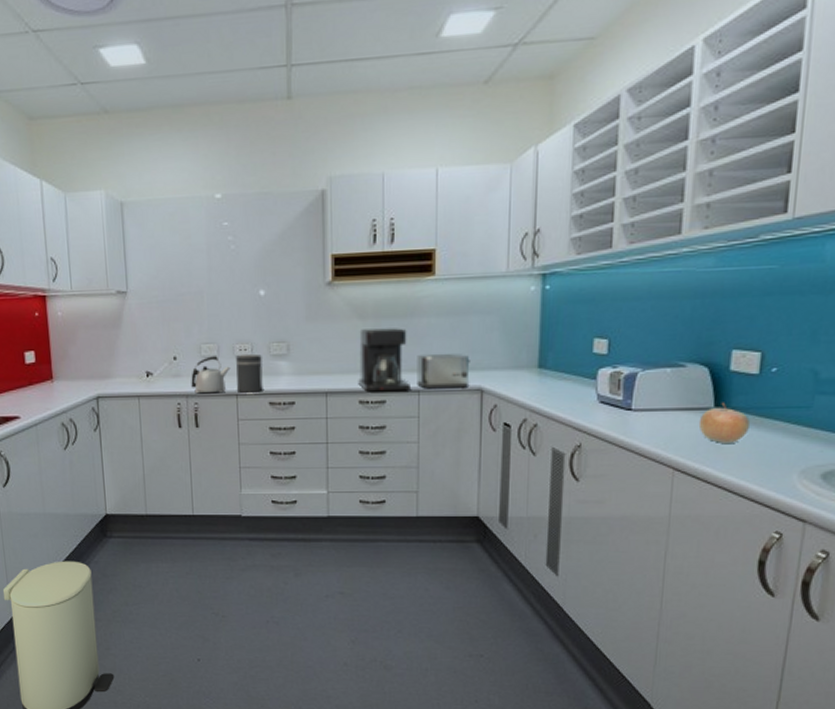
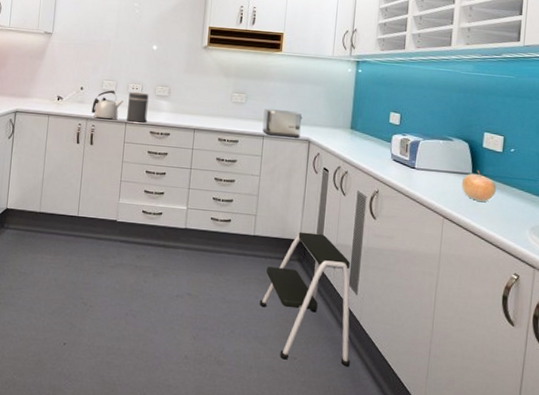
coffee maker: present [358,328,410,392] -> none [219,84,259,135]
step stool: none [431,506,552,660] -> present [259,232,350,366]

